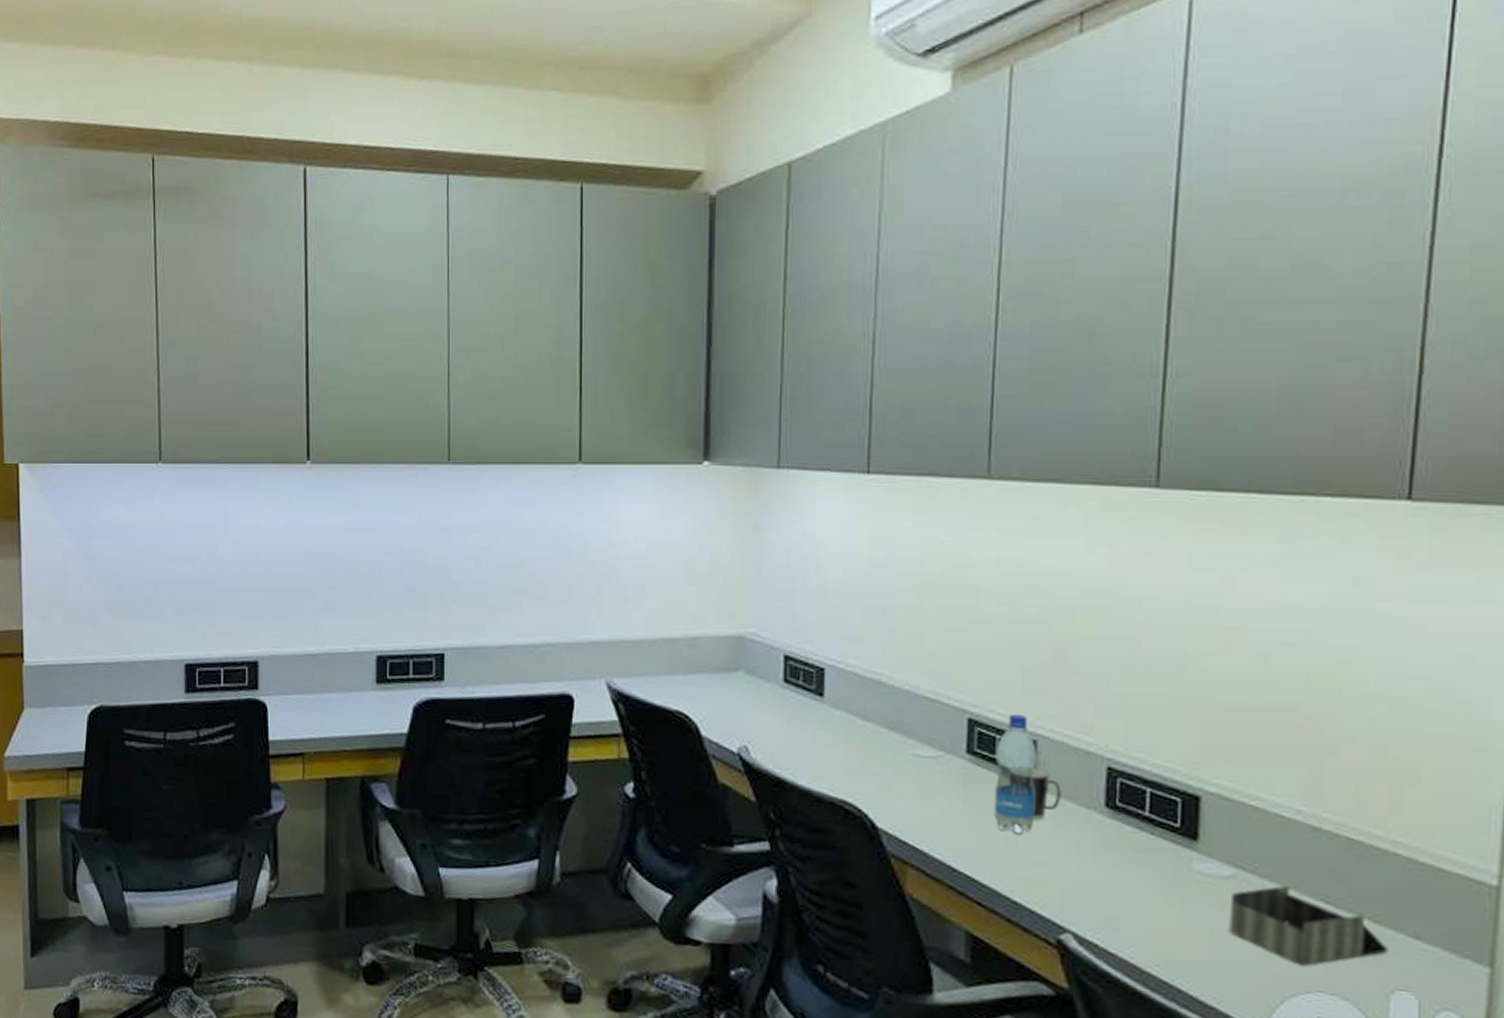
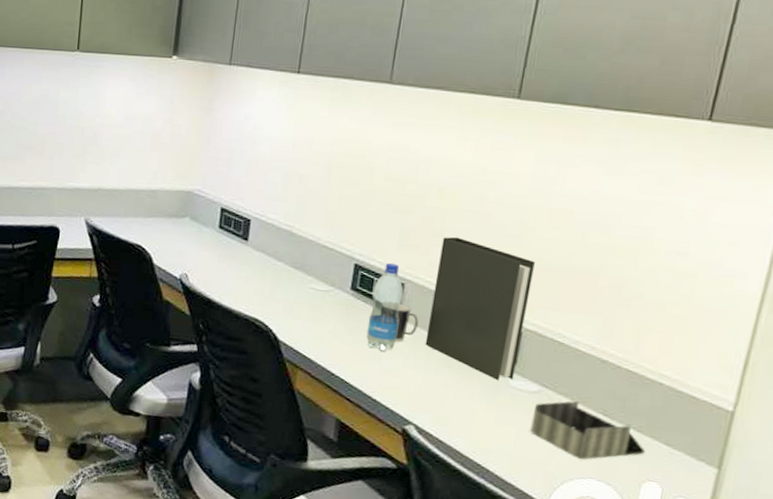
binder: none [1073,673,1206,865] -> present [425,236,535,381]

